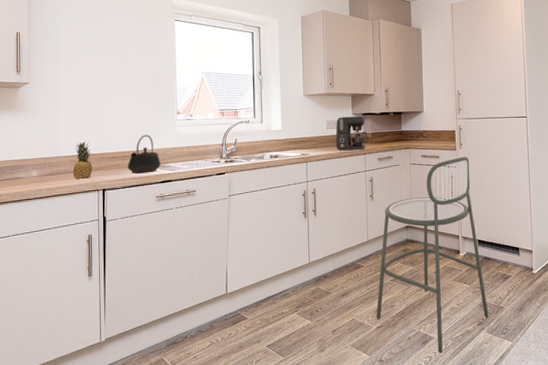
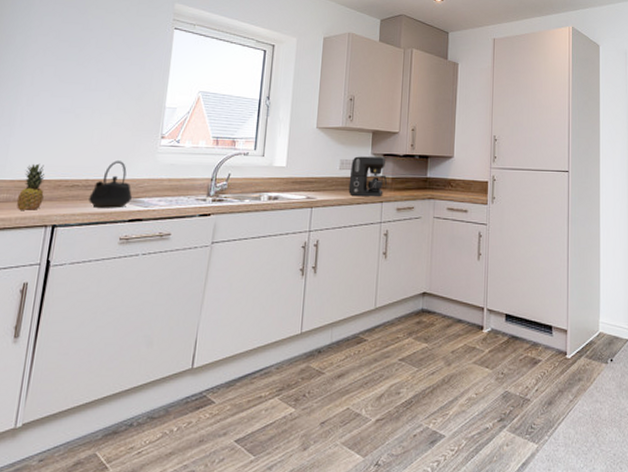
bar stool: present [376,156,489,354] -> none [376,212,512,457]

